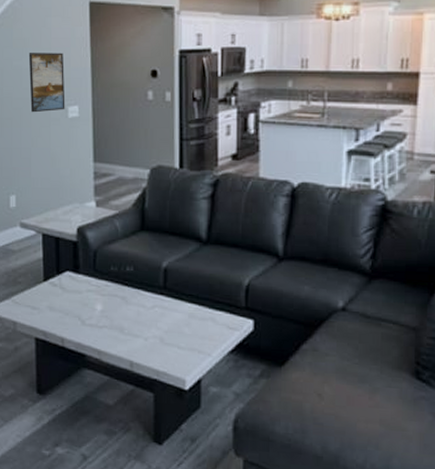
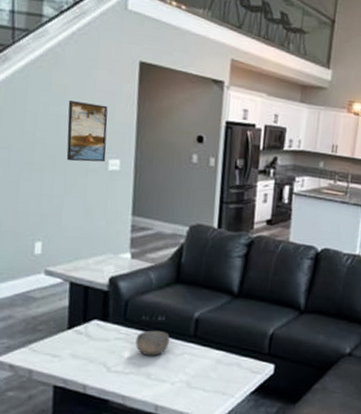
bowl: none [107,281,139,309] -> present [135,330,170,356]

